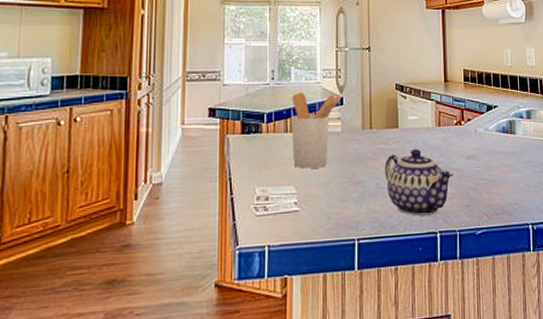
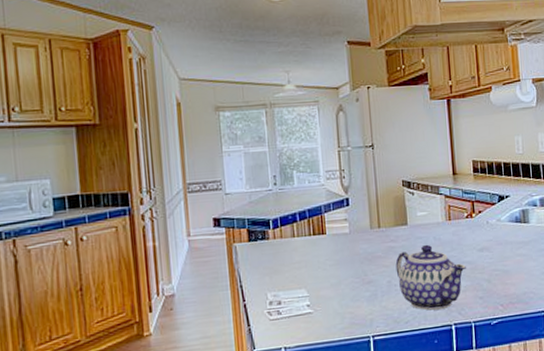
utensil holder: present [290,93,342,169] -> none [296,195,348,272]

